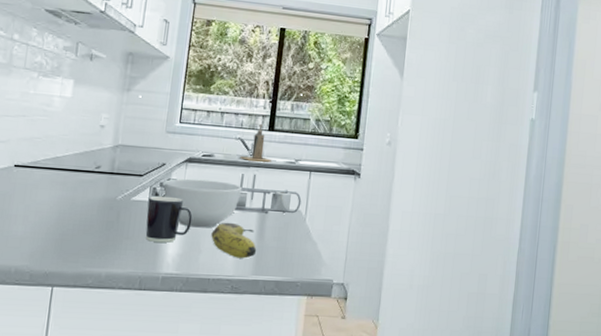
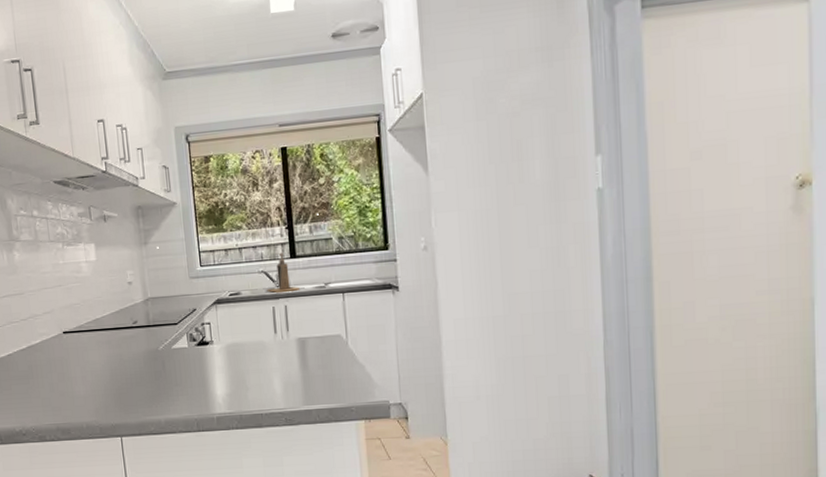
mug: present [145,195,193,243] -> none [187,339,234,385]
bowl: present [163,178,243,228] -> none [198,317,276,367]
fruit: present [211,222,257,259] -> none [254,356,304,391]
paper towel holder: present [235,186,302,215] -> none [272,316,340,345]

